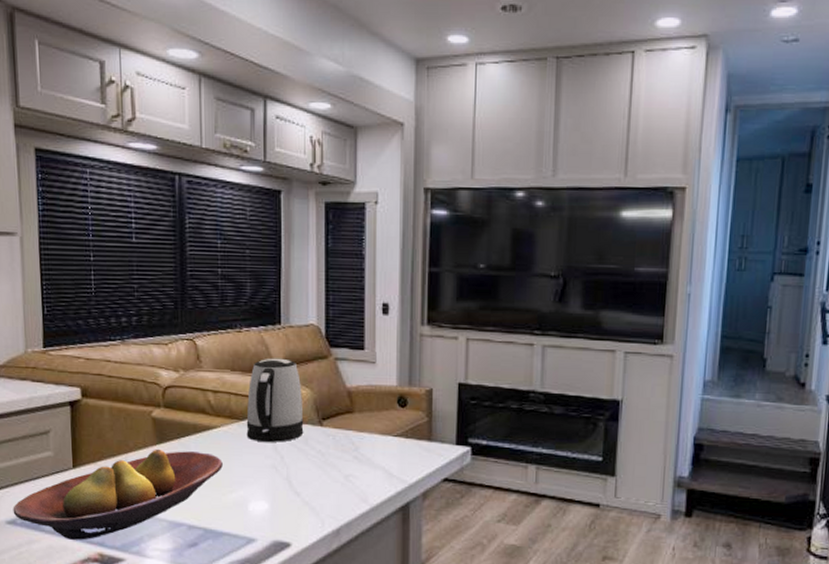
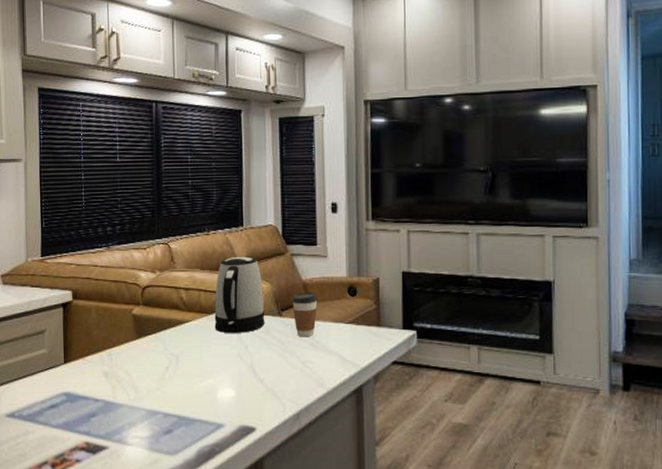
fruit bowl: present [13,448,223,540] -> none [12,343,194,430]
coffee cup: none [334,400,363,450] -> present [292,292,318,337]

